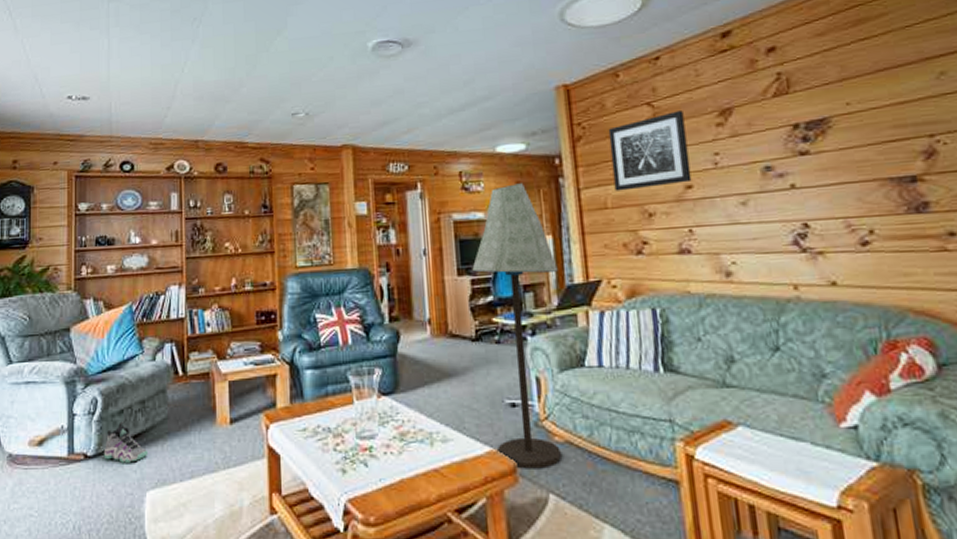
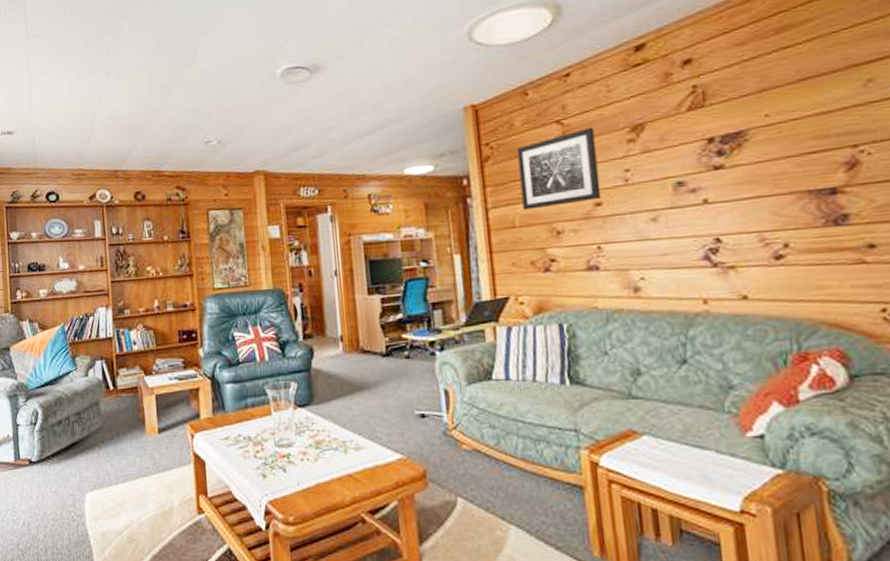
sneaker: present [103,421,149,463] -> none [46,431,86,468]
floor lamp: present [472,183,561,469] -> none [382,204,469,475]

